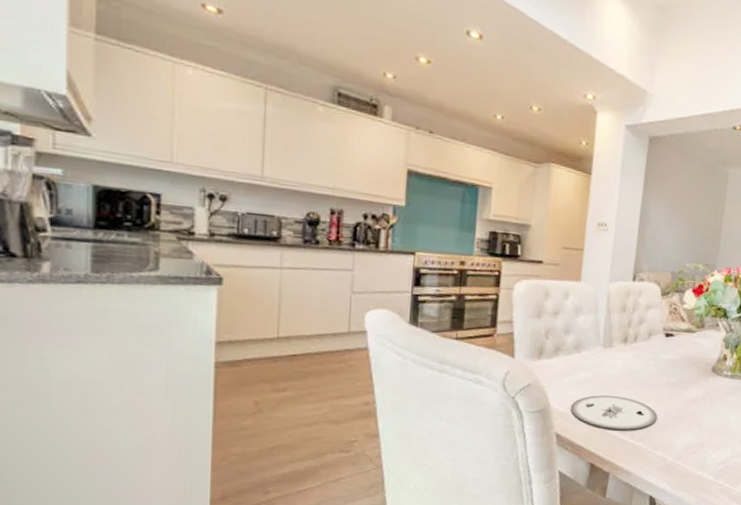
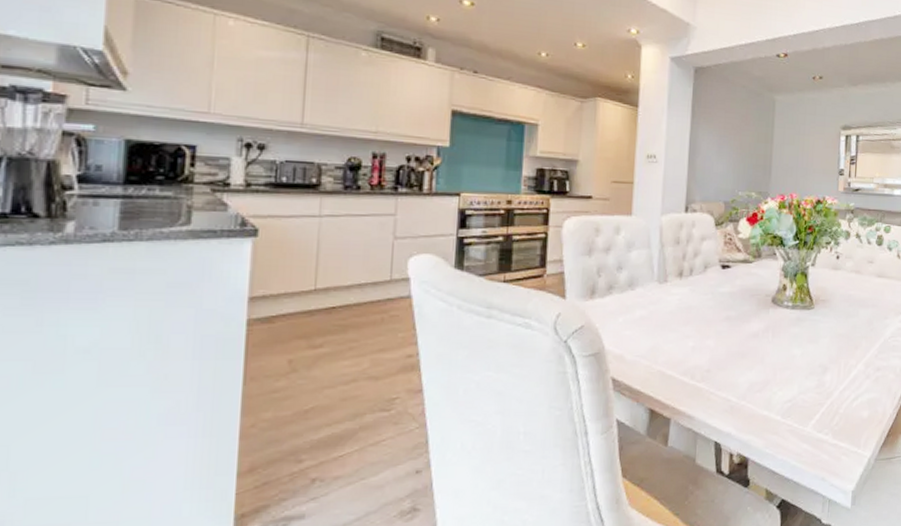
plate: present [570,395,658,430] -> none [626,334,718,370]

